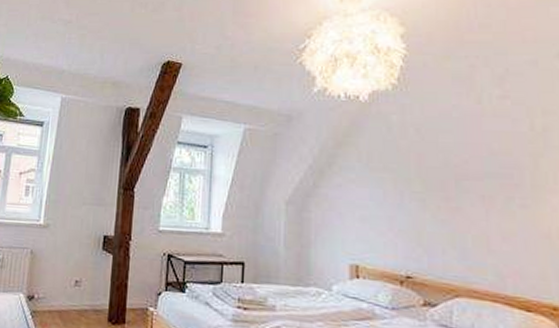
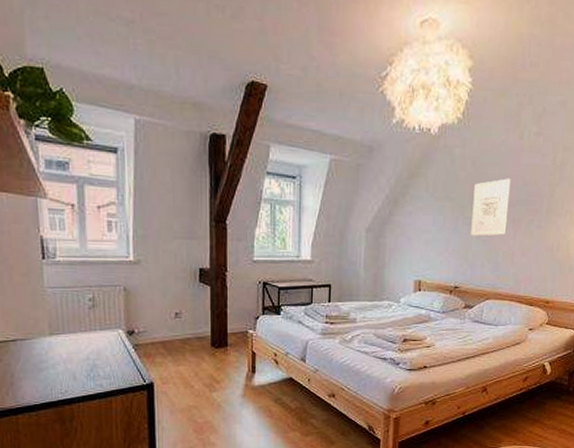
wall art: none [421,147,474,215] -> present [470,178,511,236]

